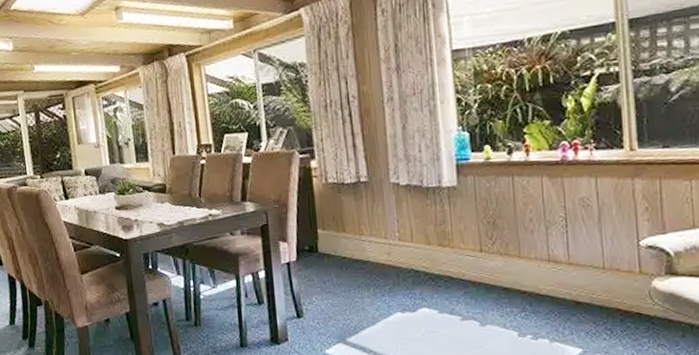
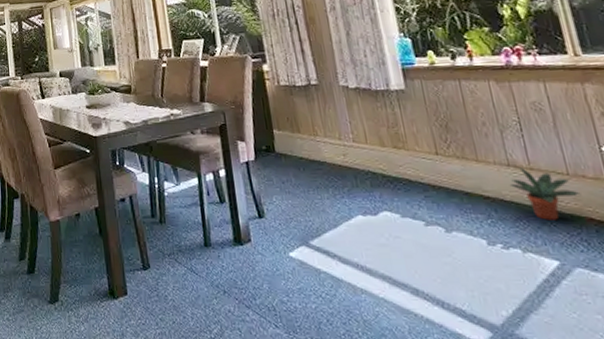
potted plant: none [547,262,613,312] -> present [509,167,582,220]

